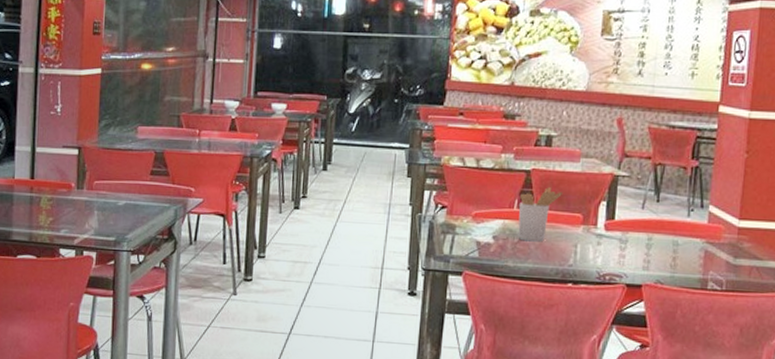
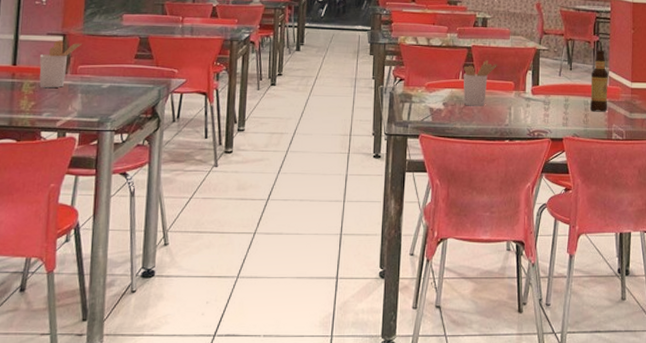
utensil holder: none [56,153,97,204] -> present [39,40,82,88]
bottle: none [679,178,708,256] -> present [589,50,608,112]

